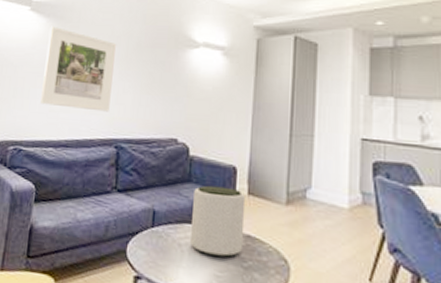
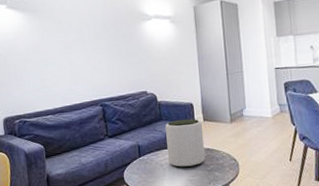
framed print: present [40,26,117,112] -> none [27,18,91,83]

